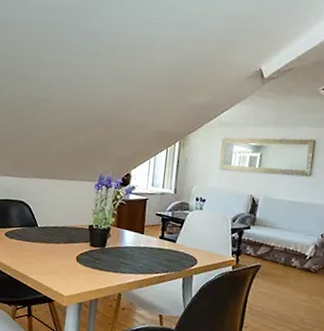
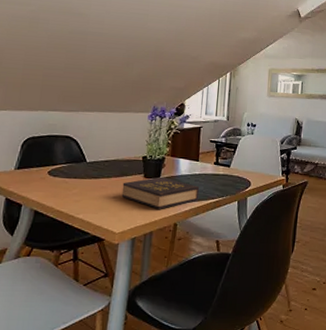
hardback book: none [69,246,144,279] -> present [121,176,200,209]

